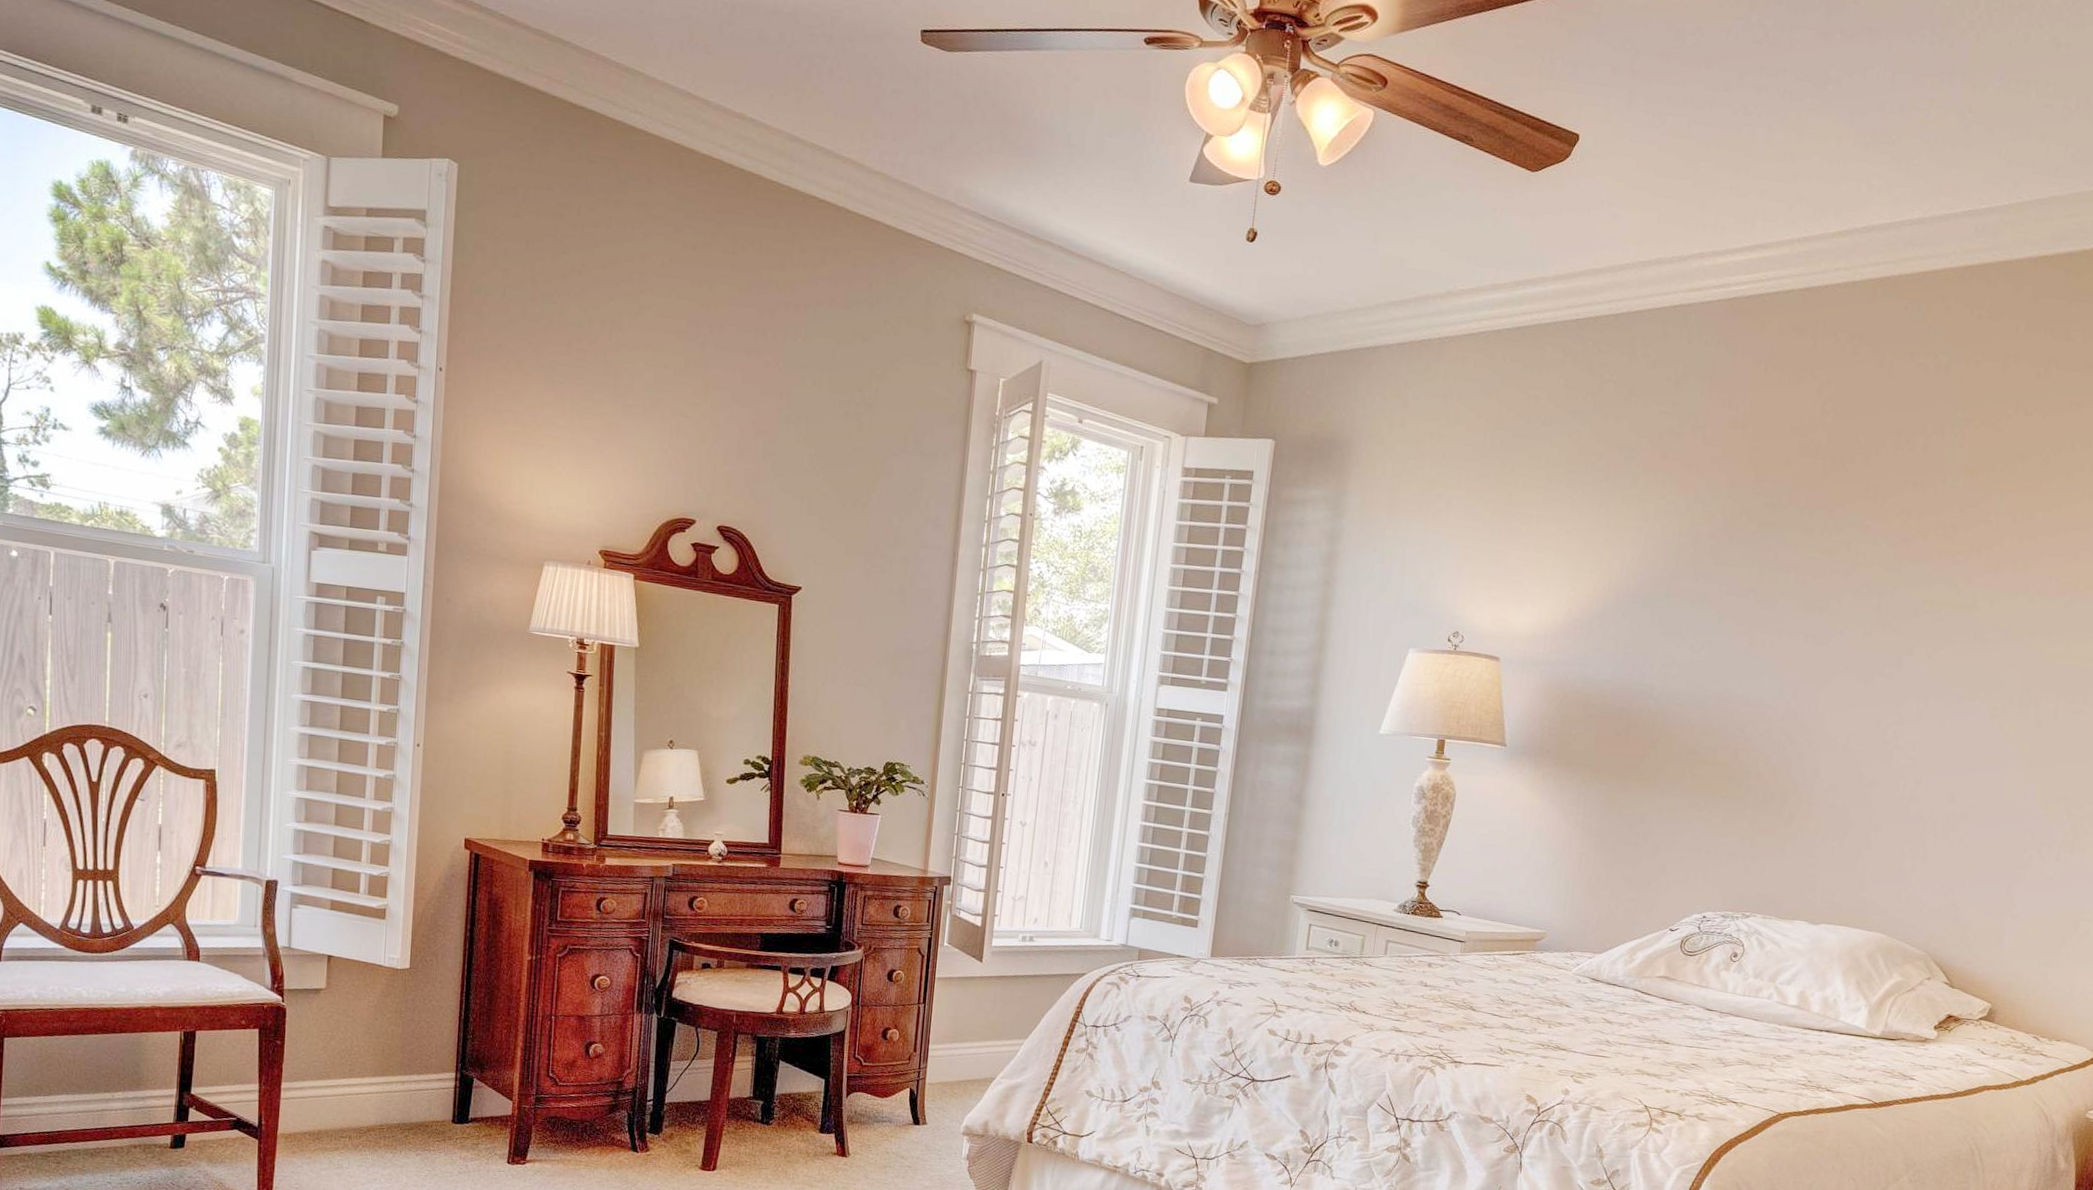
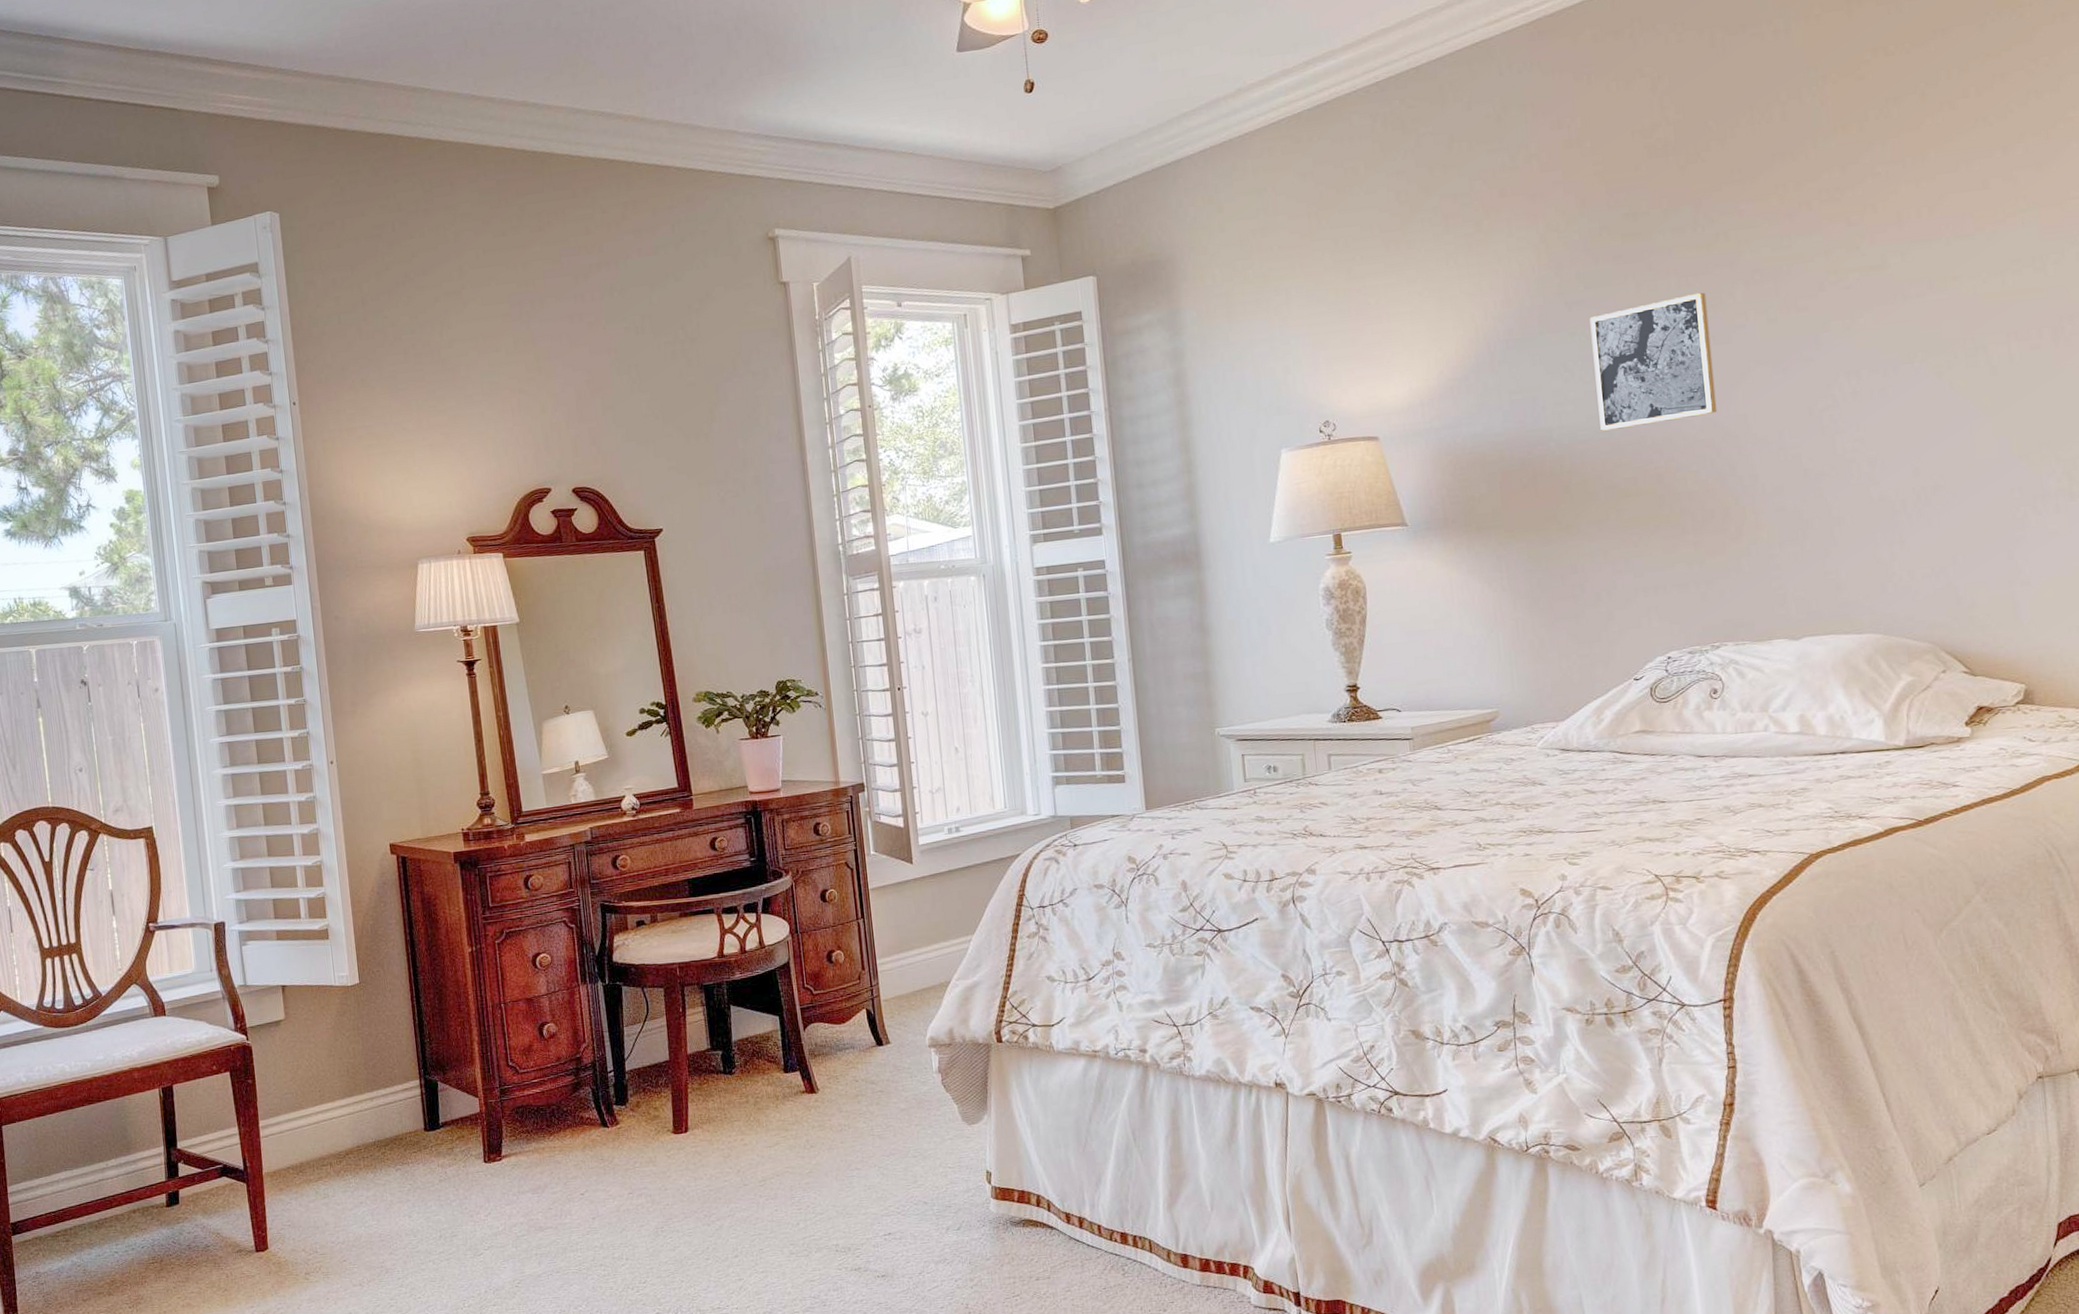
wall art: none [1696,591,1817,706] -> present [1589,292,1717,431]

